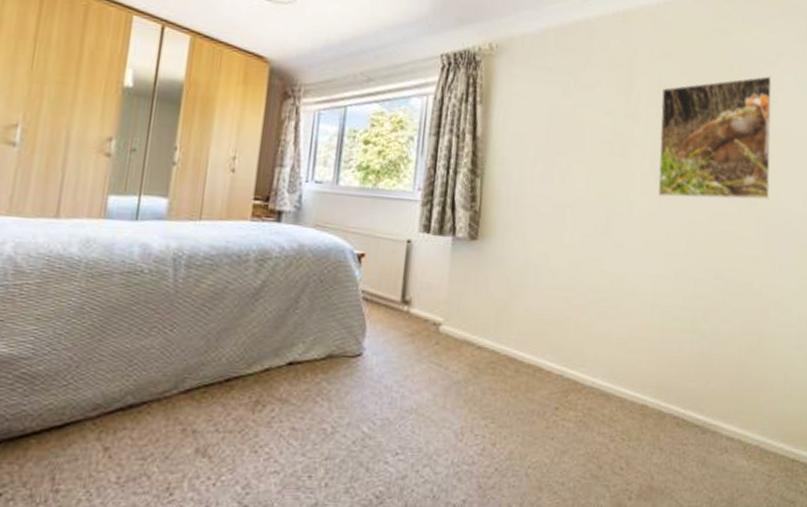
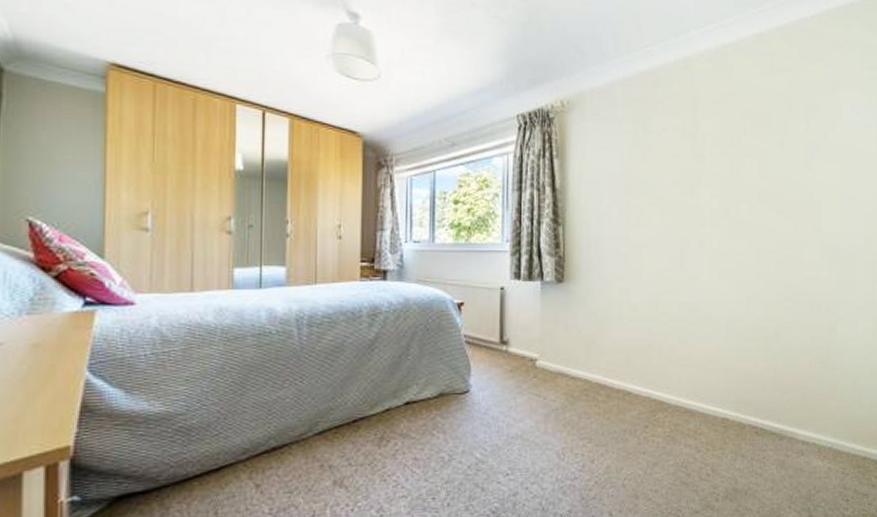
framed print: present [658,75,772,200] -> none [725,107,833,229]

